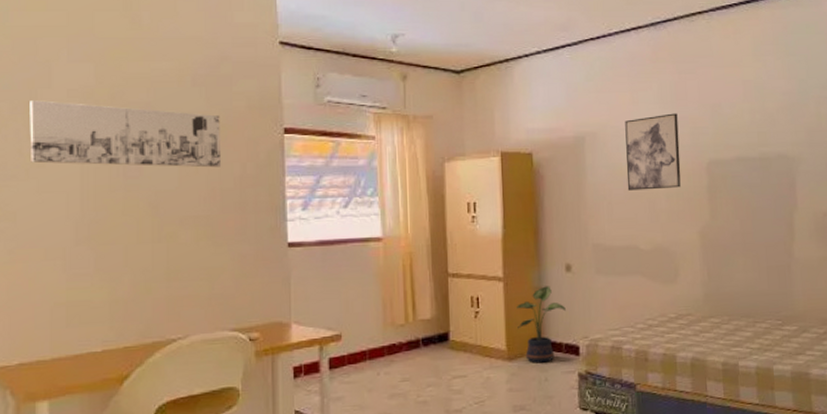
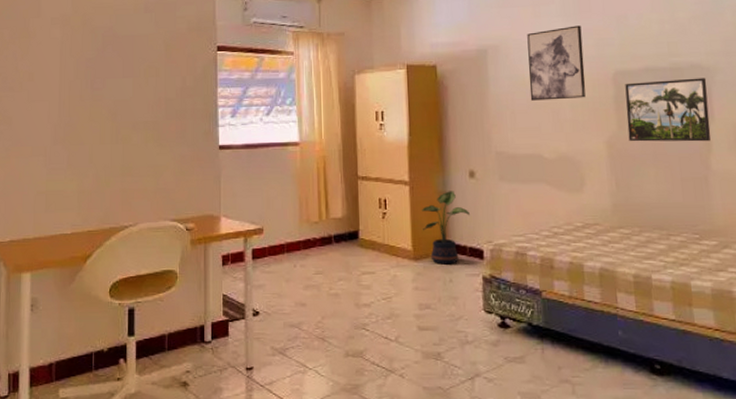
wall art: present [30,100,222,168] -> none [23,27,167,81]
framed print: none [718,168,794,232] -> present [625,78,711,142]

